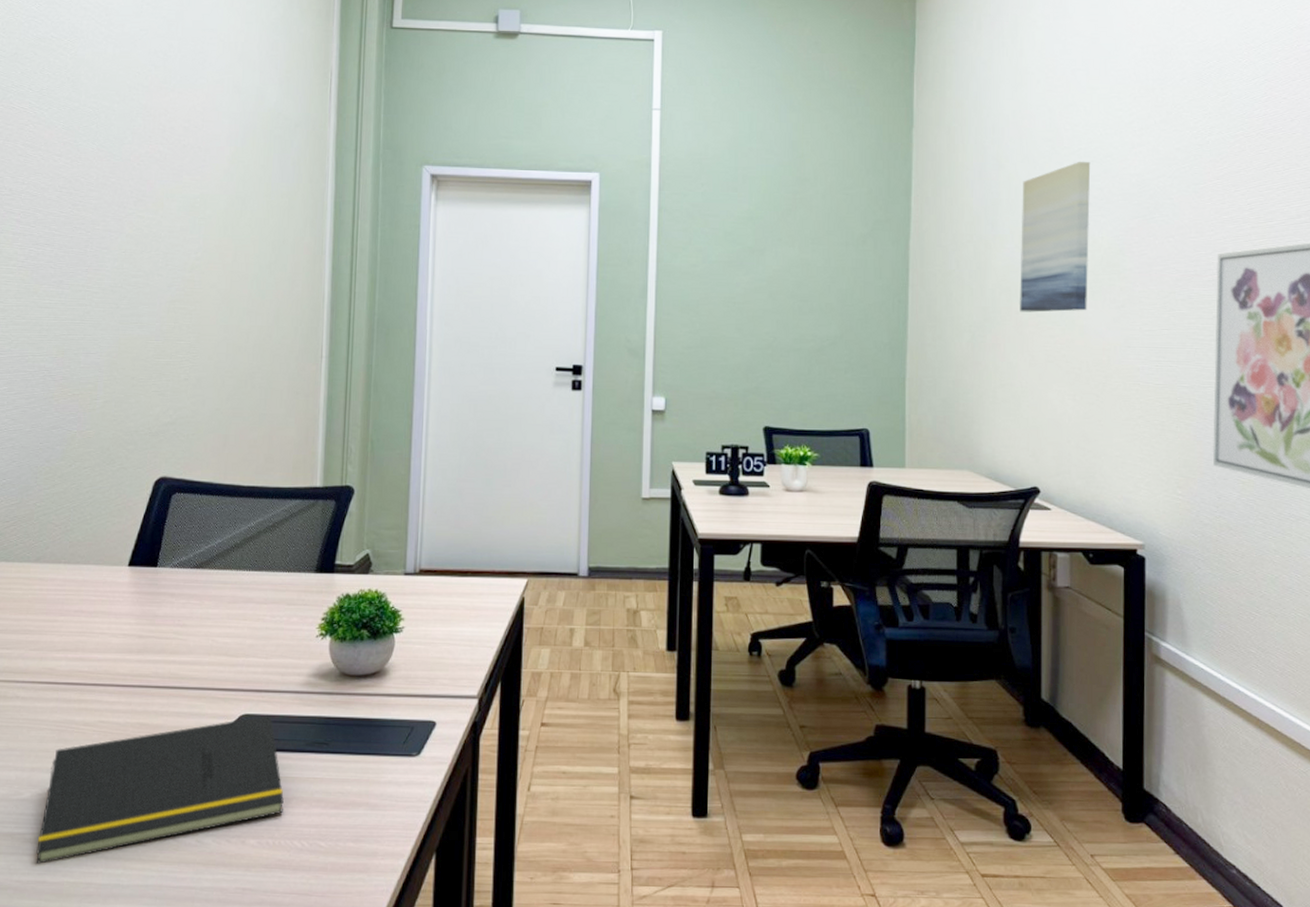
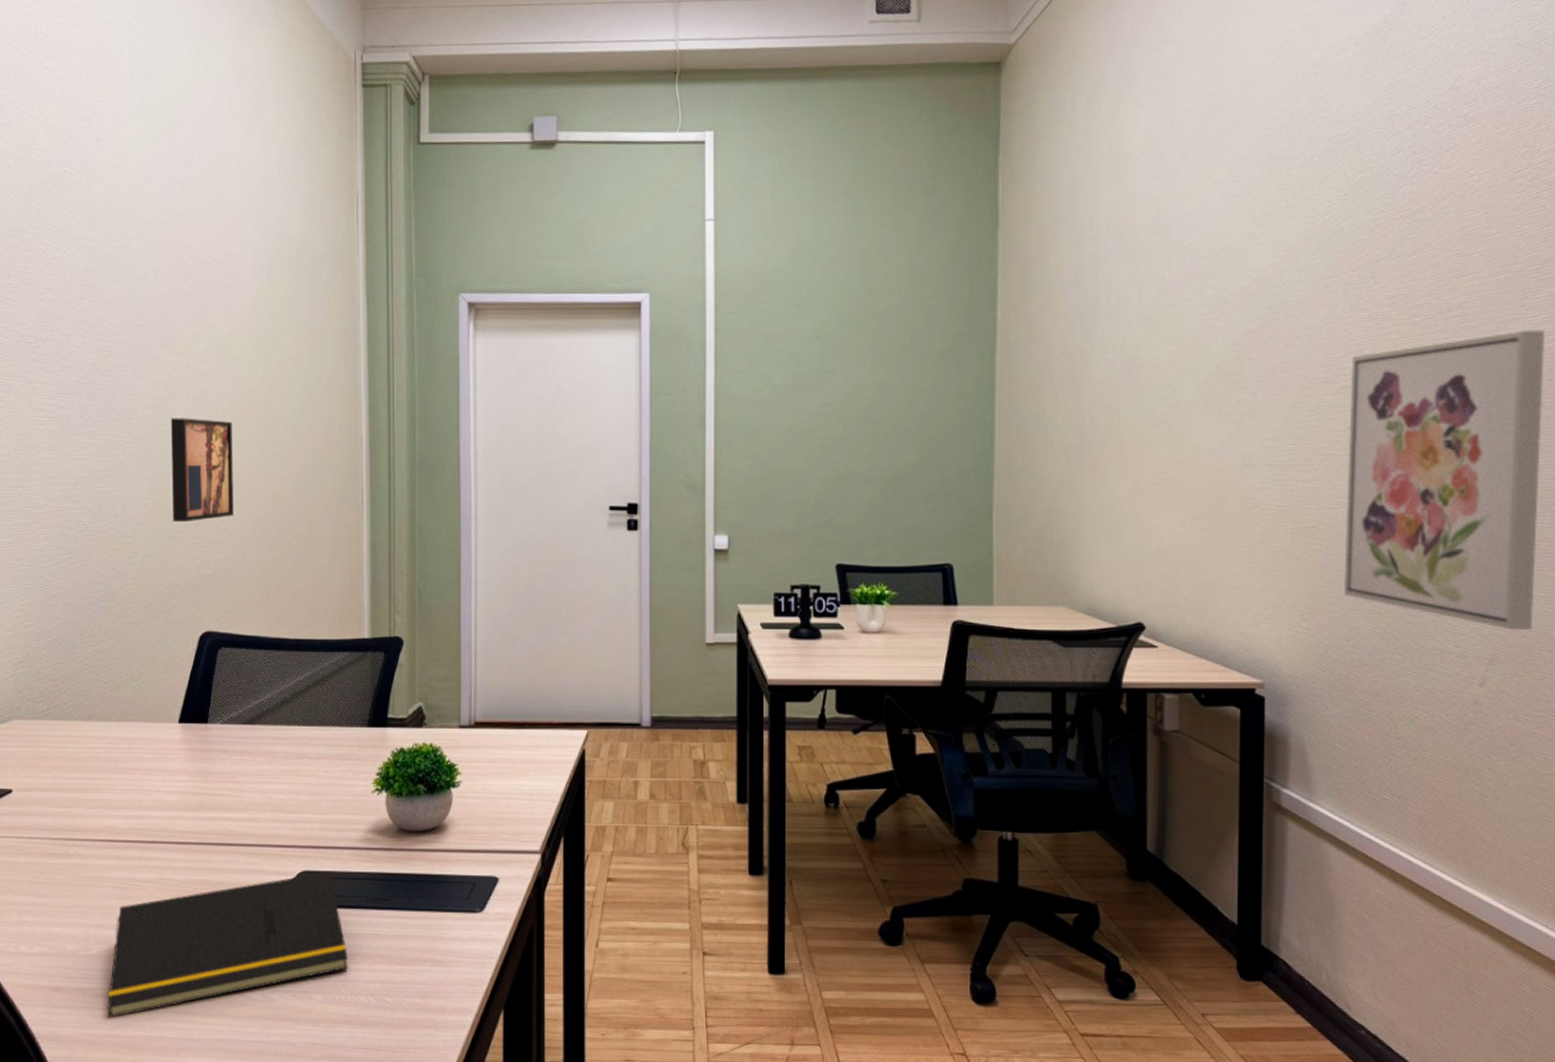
wall art: none [135,271,199,371] -> present [170,418,233,523]
wall art: present [1020,161,1091,313] -> none [1121,256,1204,430]

